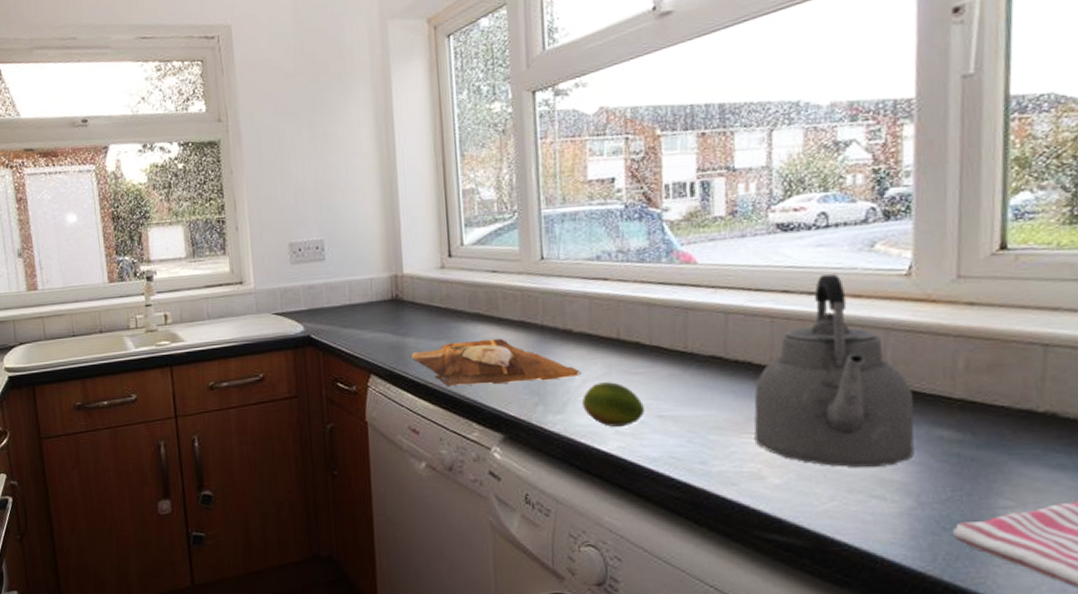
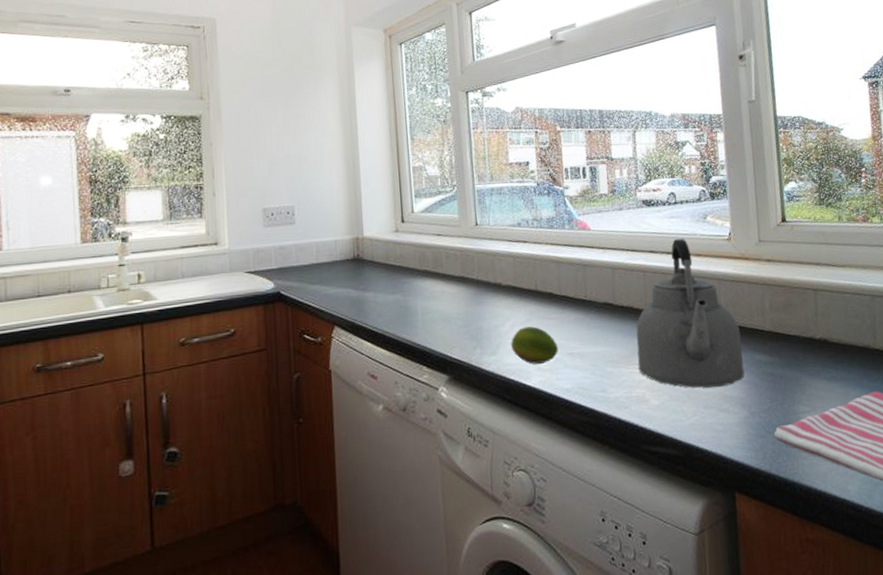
cutting board: present [411,338,582,386] -> none [370,291,510,335]

